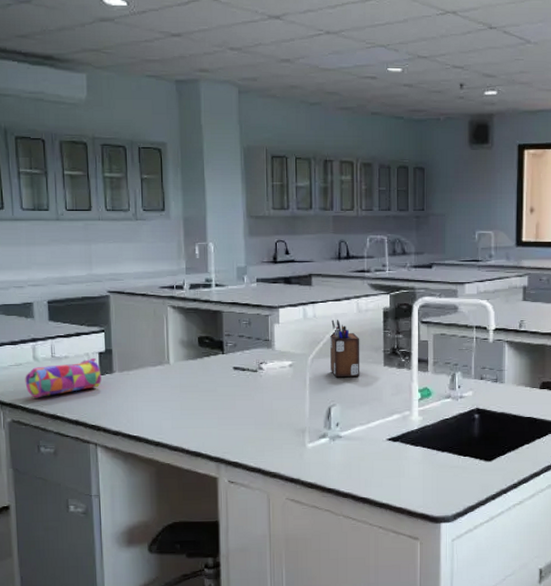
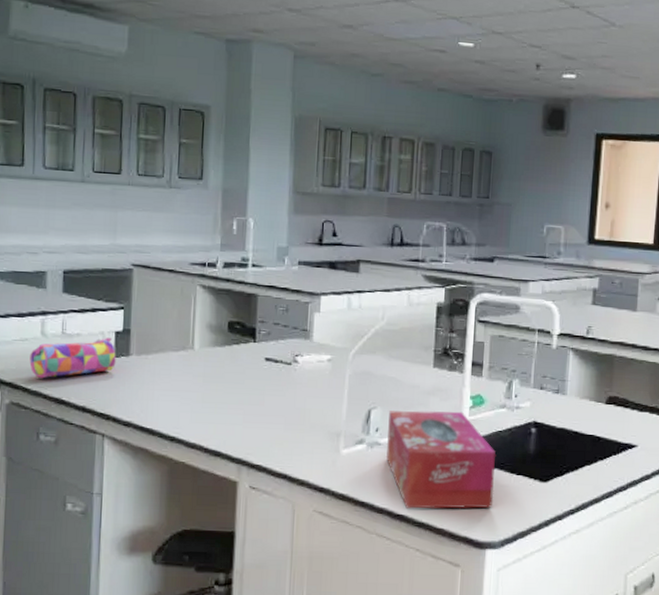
desk organizer: present [330,320,360,378] -> none [374,312,409,378]
tissue box: none [346,403,445,492] -> present [385,410,497,509]

